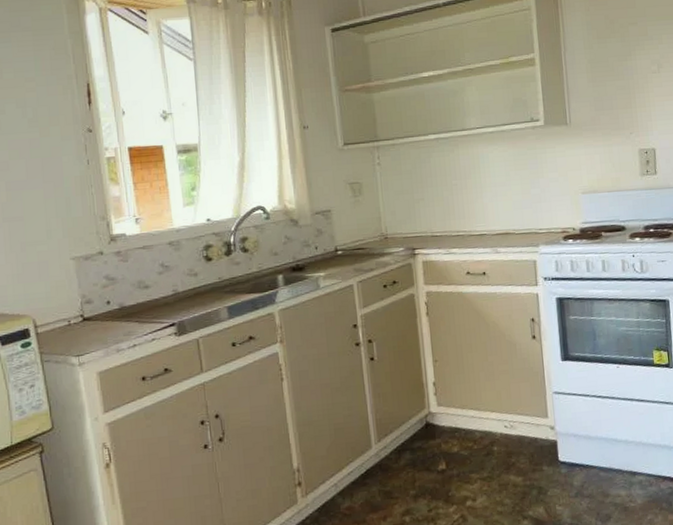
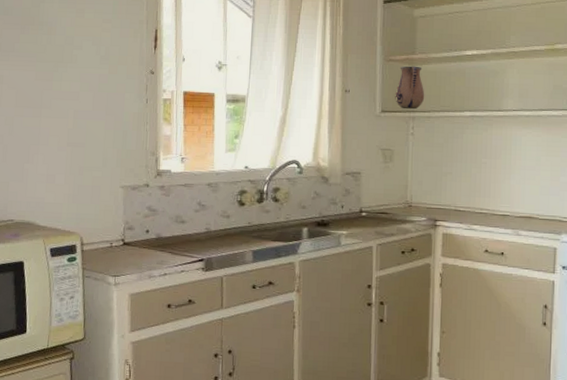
ceramic pitcher: none [355,93,387,140] -> present [395,66,425,110]

